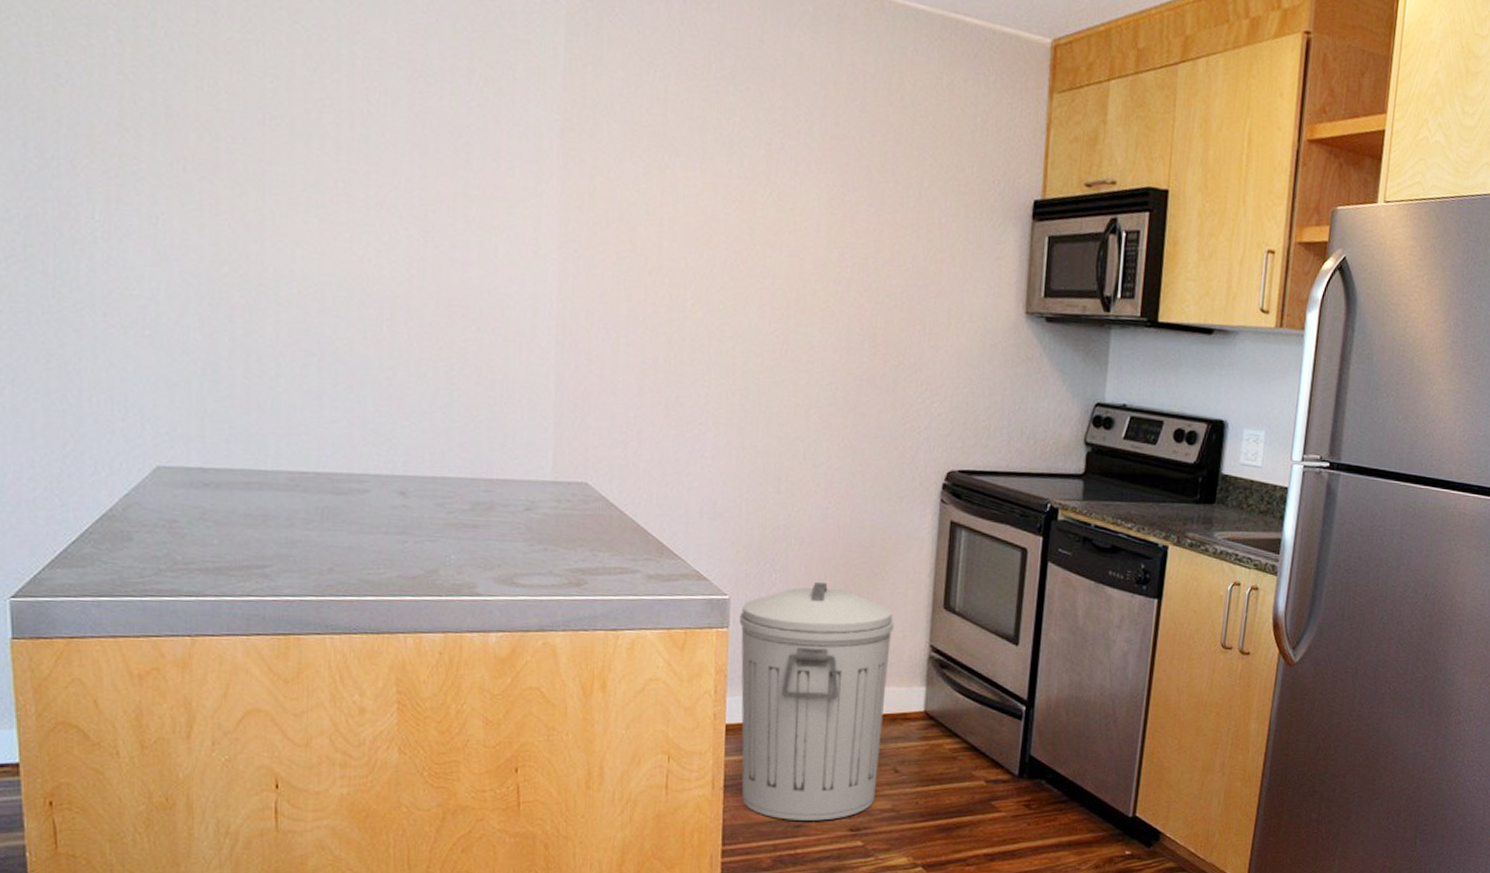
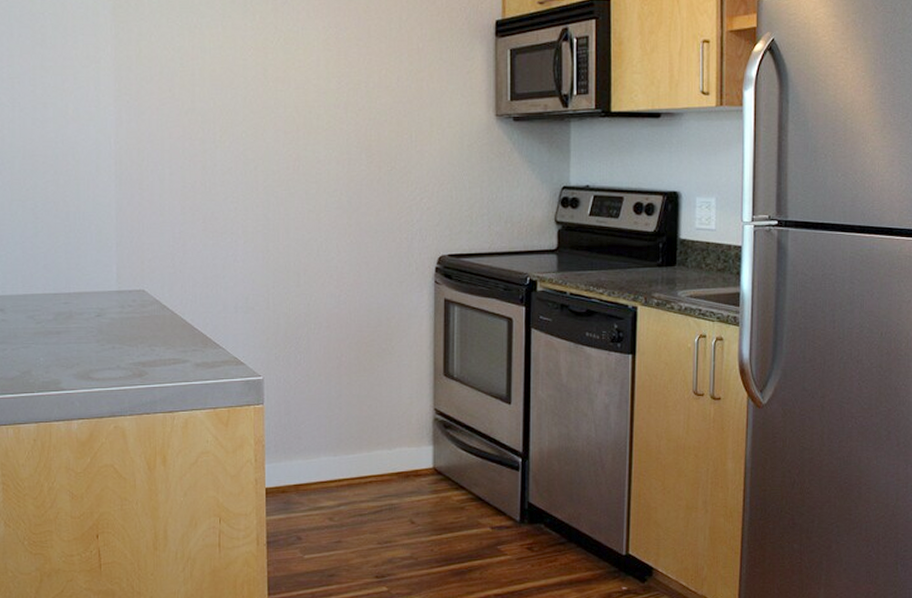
trash can: present [740,582,895,821] -> none [273,360,403,571]

